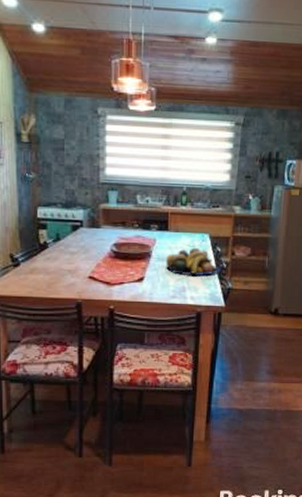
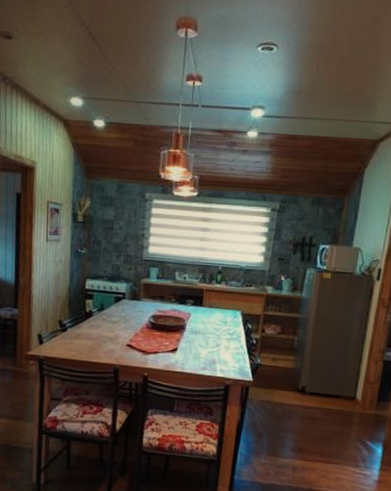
fruit bowl: present [166,247,221,276] -> none [198,323,251,350]

